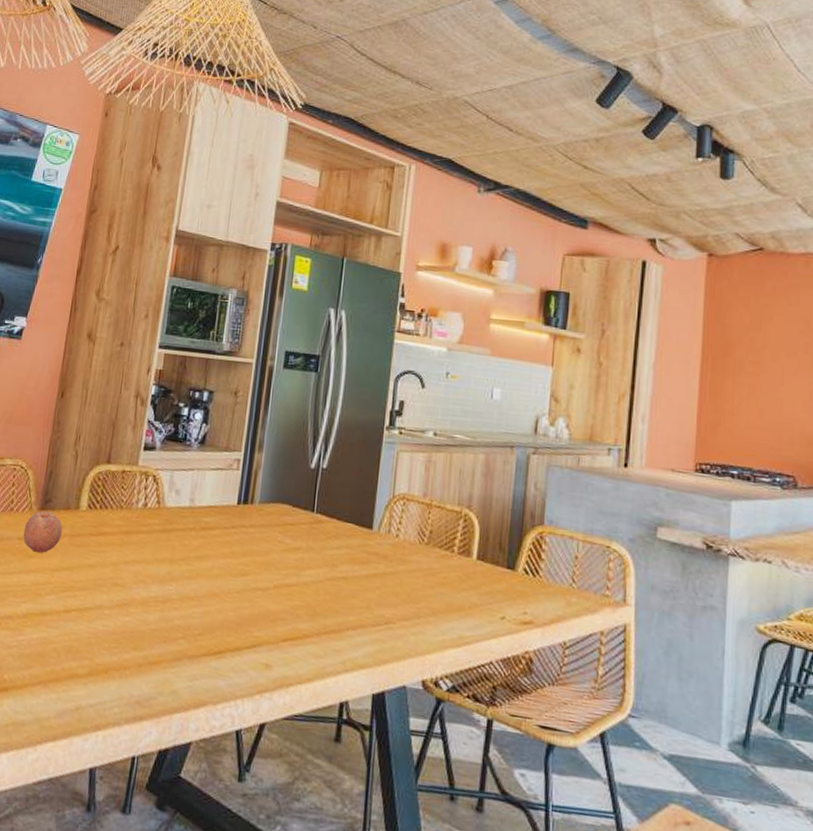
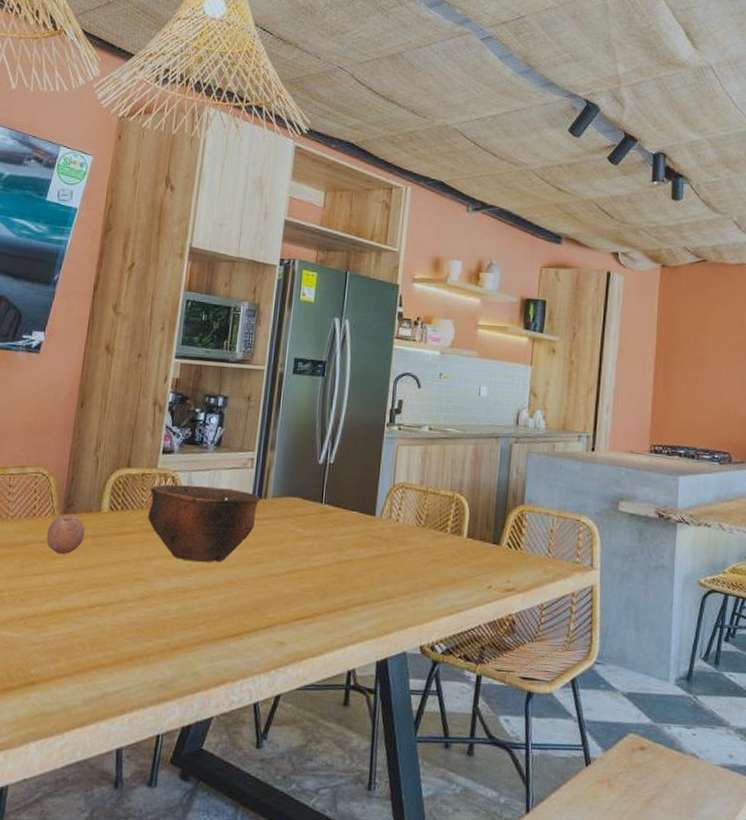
bowl: none [127,483,247,571] -> present [148,484,261,563]

